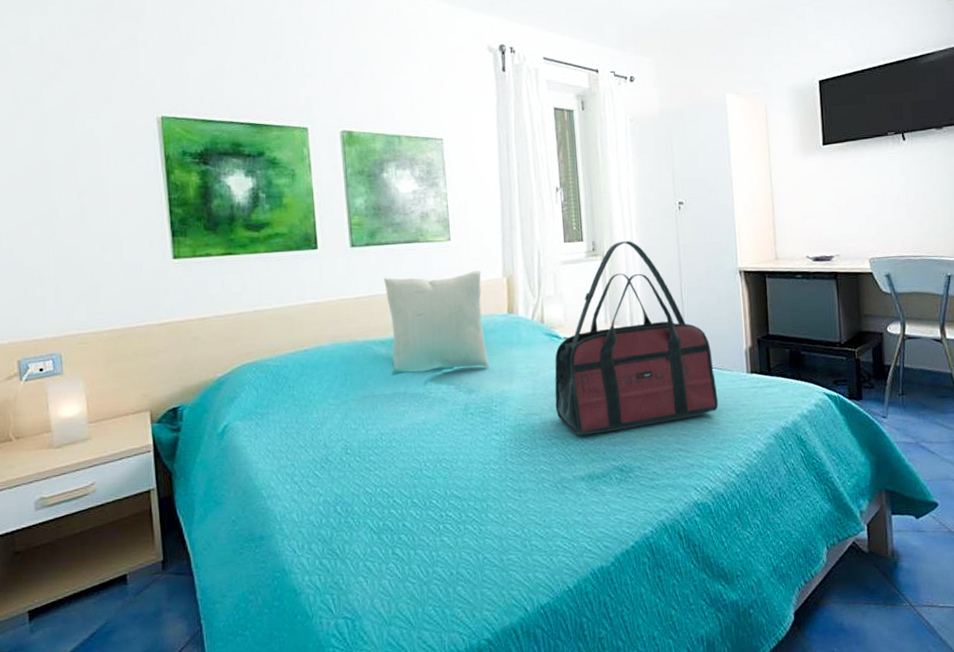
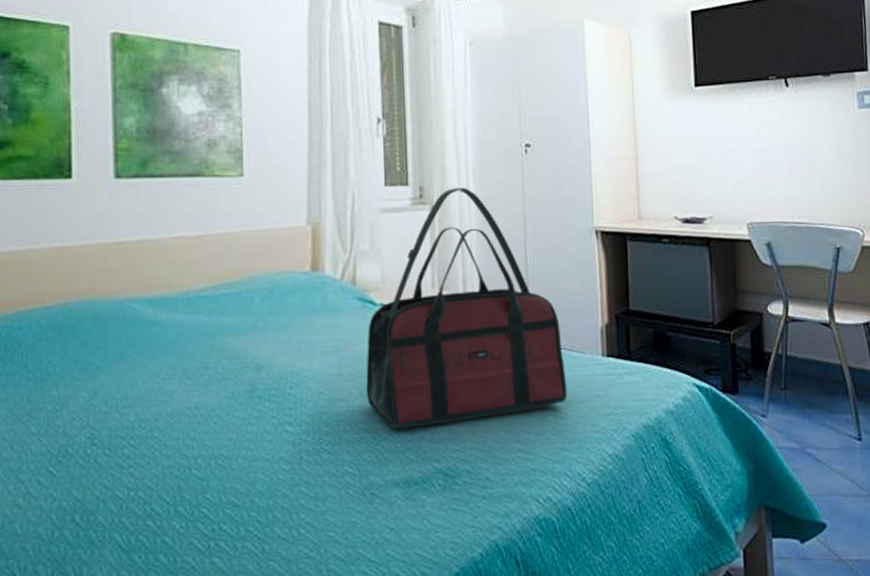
pillow: present [384,271,490,375] -> none [156,216,286,344]

